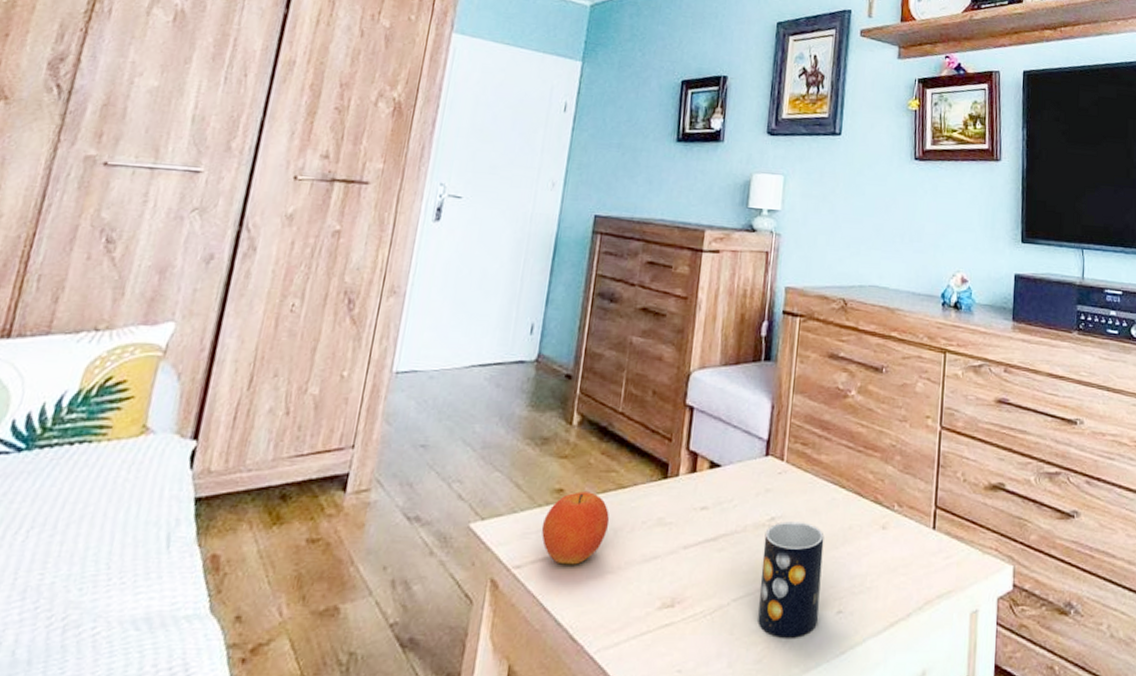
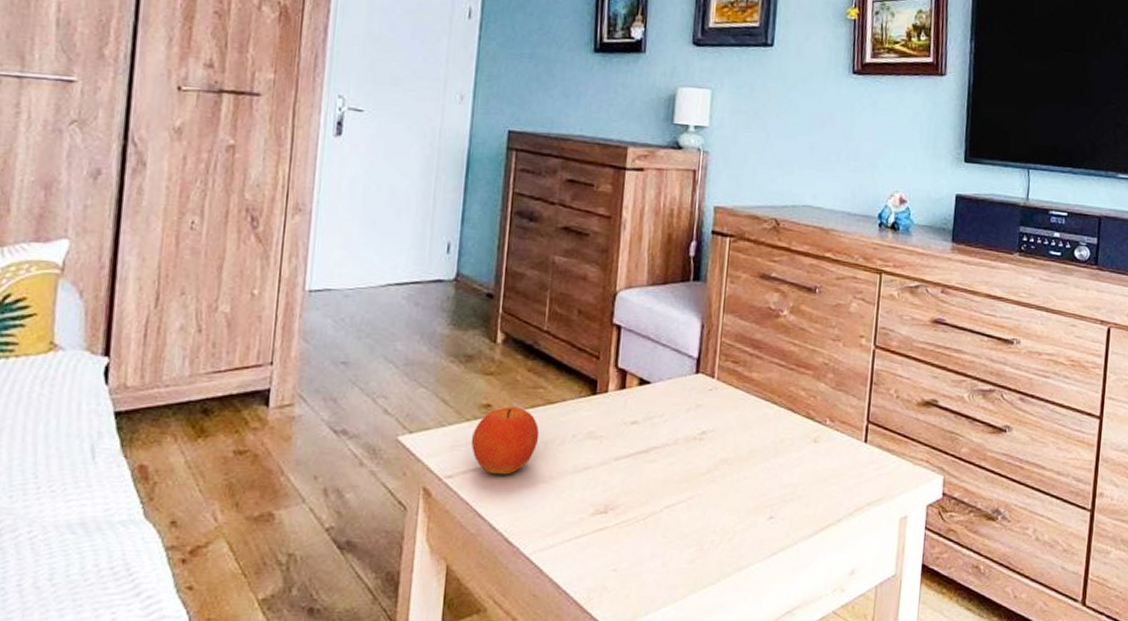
mug: present [758,521,825,638] -> none [690,435,756,541]

